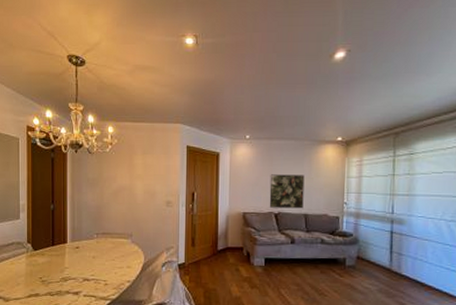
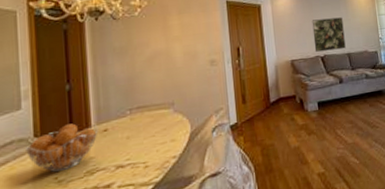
fruit basket: none [22,237,72,274] -> present [26,123,98,173]

